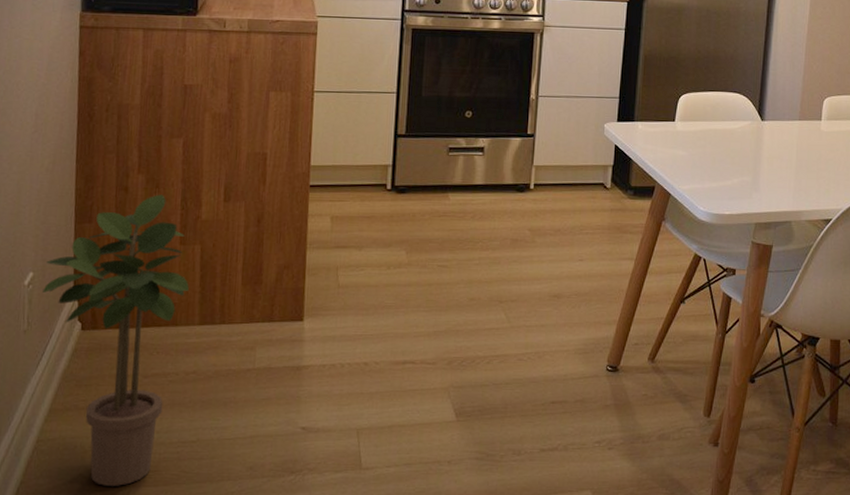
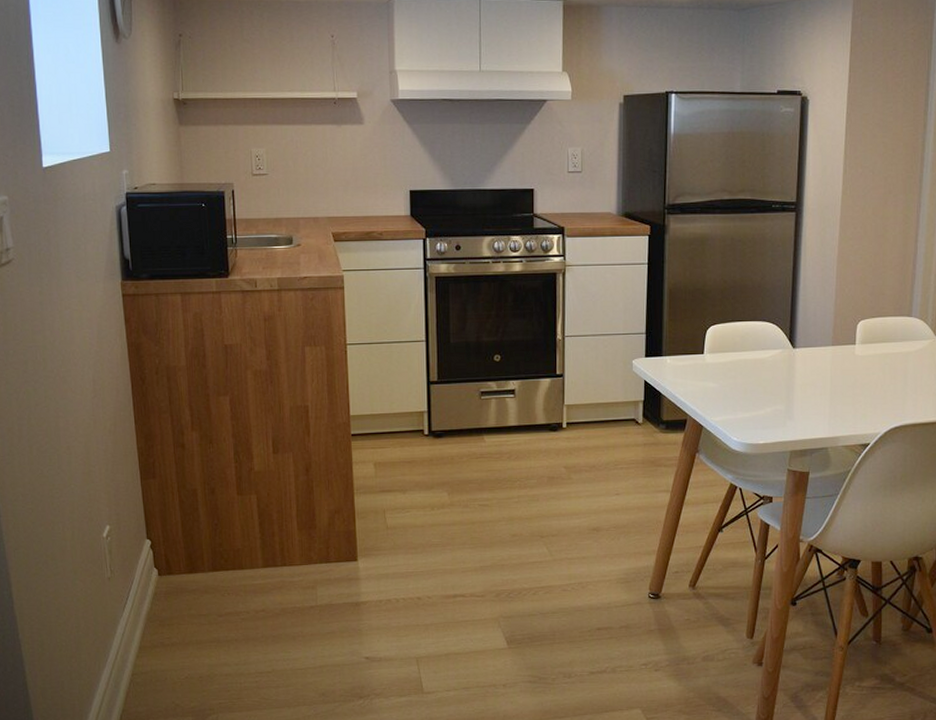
potted plant: present [43,194,189,486] -> none [120,449,250,712]

